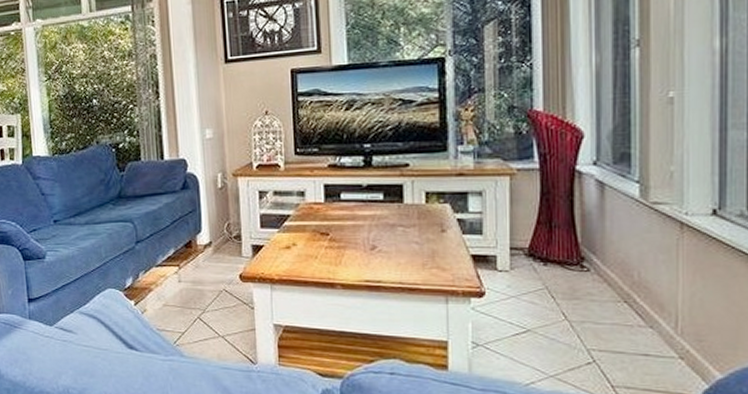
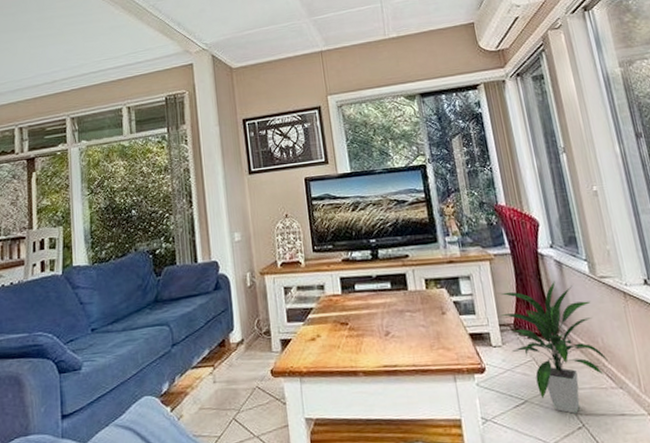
indoor plant: none [513,203,645,348] -> present [497,280,612,414]

